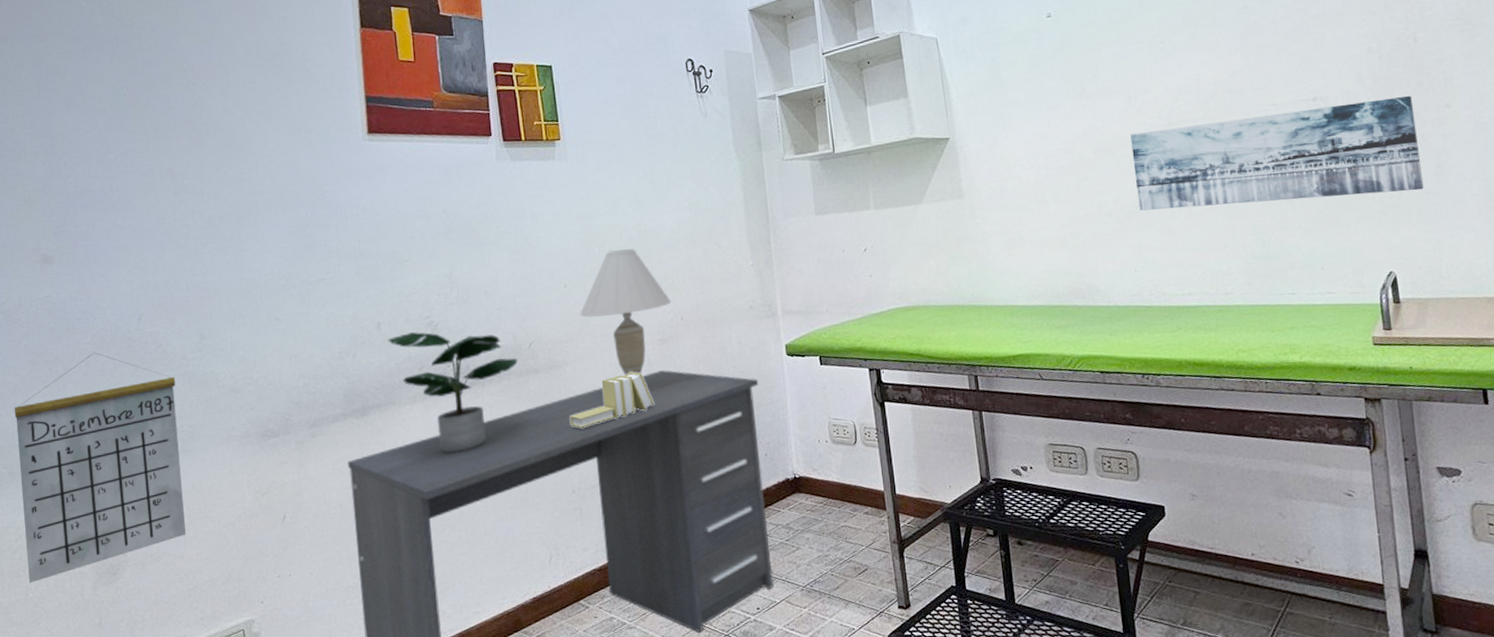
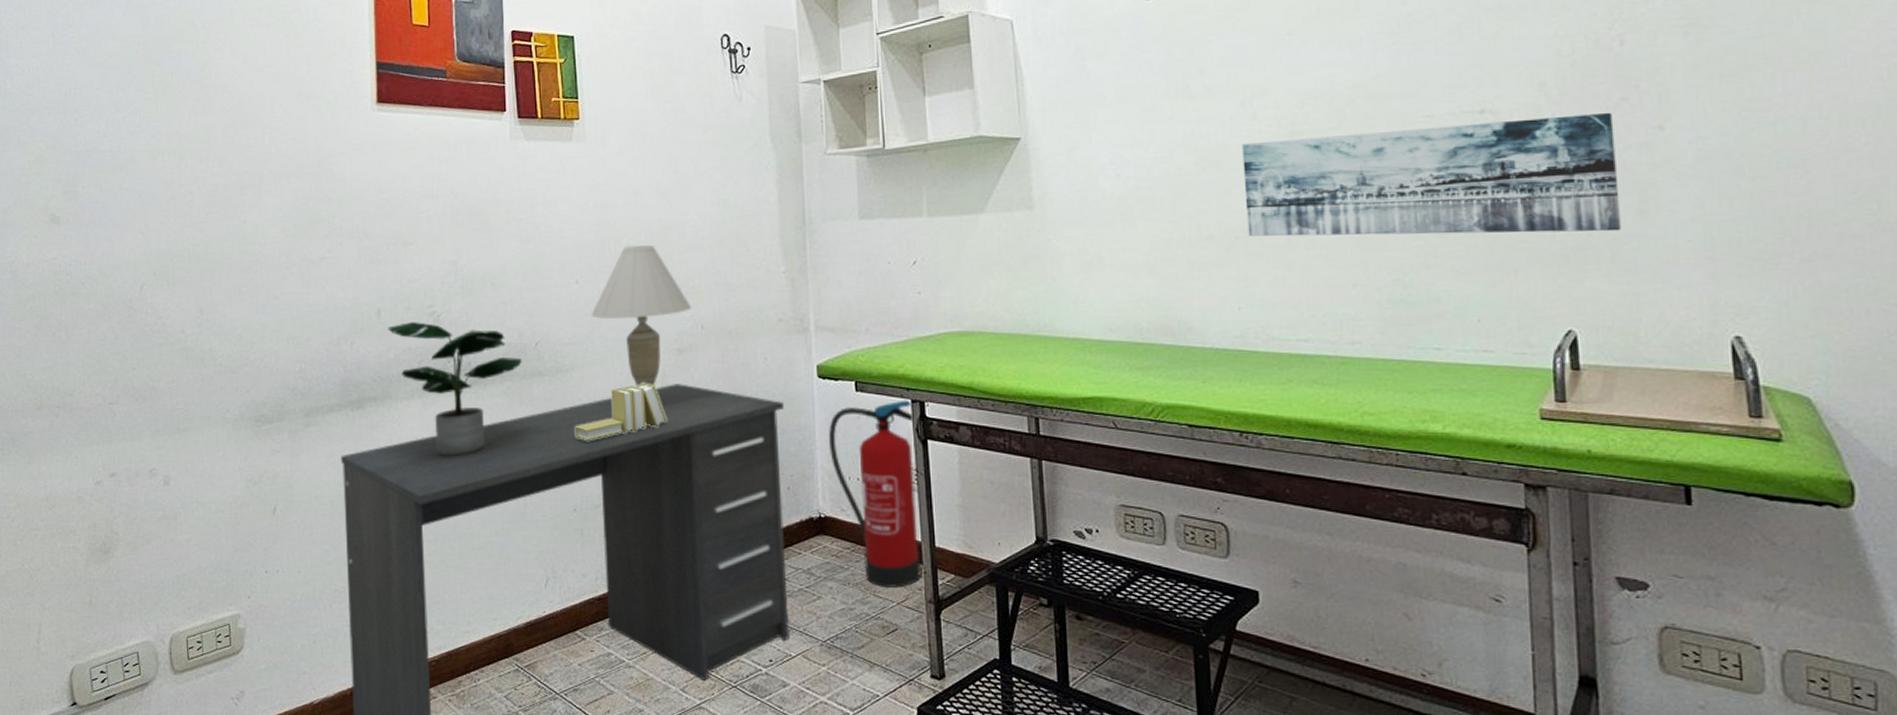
calendar: present [14,352,186,583] -> none [18,319,177,554]
fire extinguisher: none [799,367,885,534] -> present [828,398,921,588]

